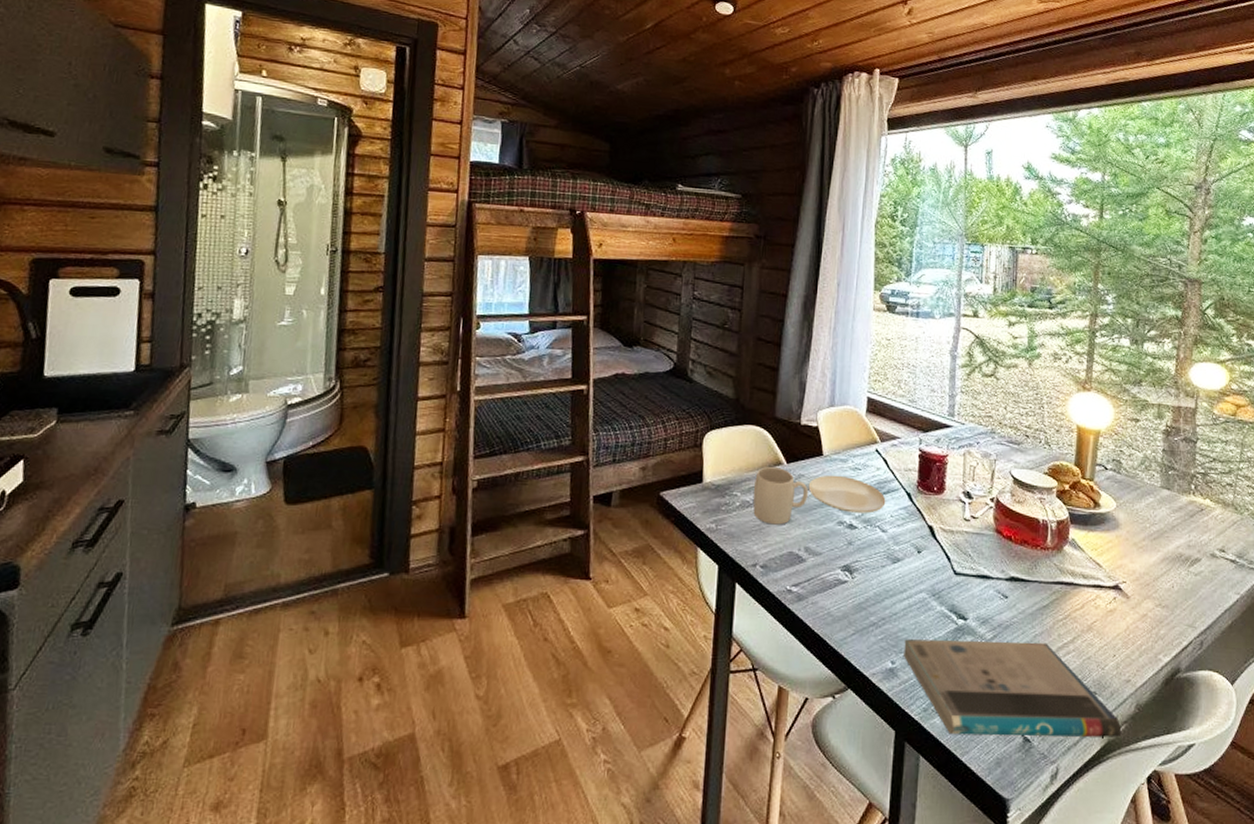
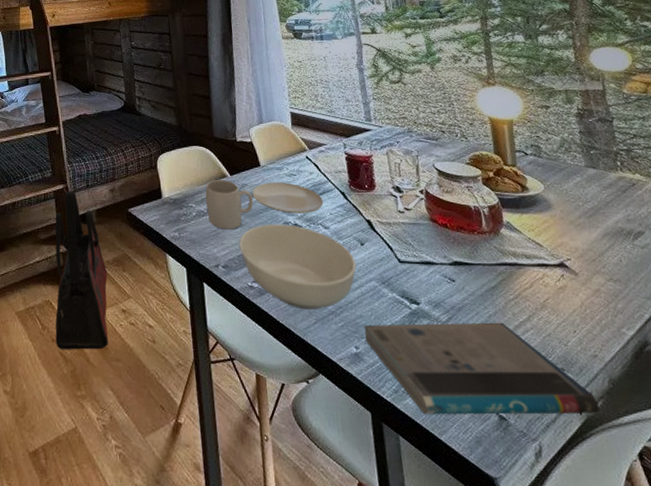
duffel bag: none [548,465,624,653] -> present [55,191,109,350]
bowl: none [783,522,909,620] -> present [238,224,357,310]

